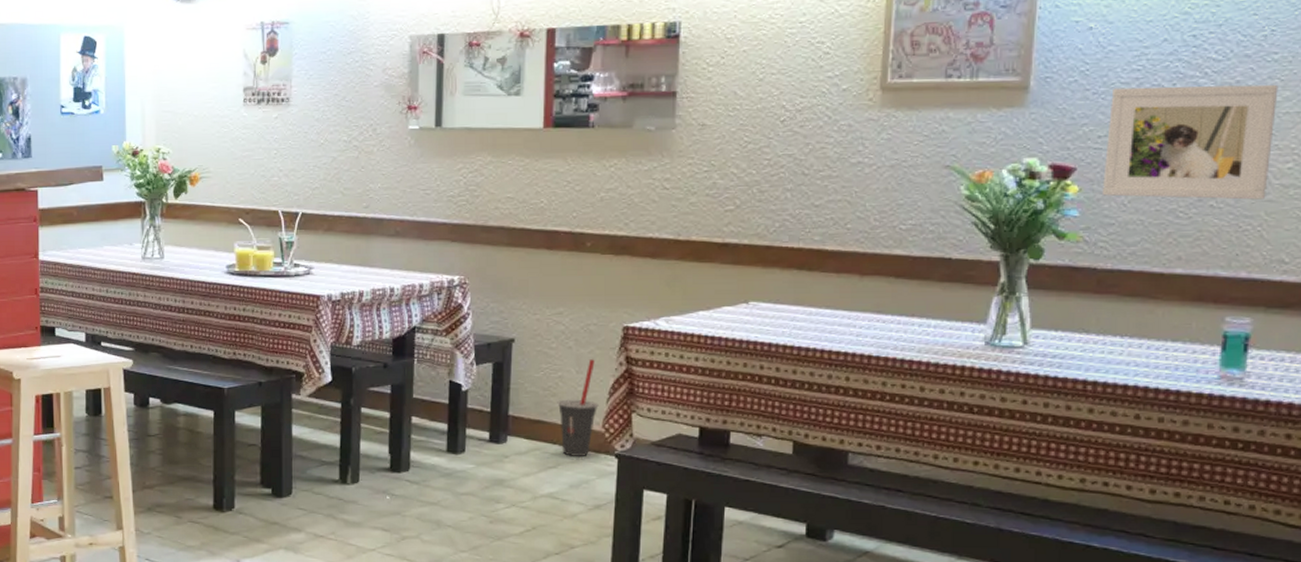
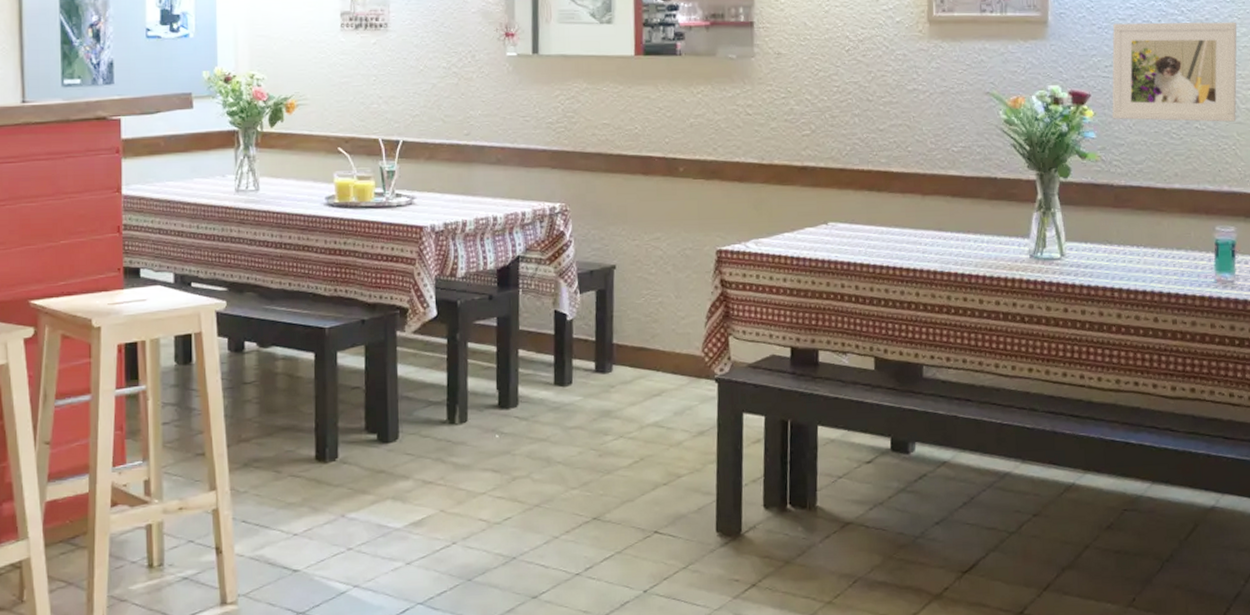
beverage cup: present [557,359,599,456] -> none [658,283,698,383]

